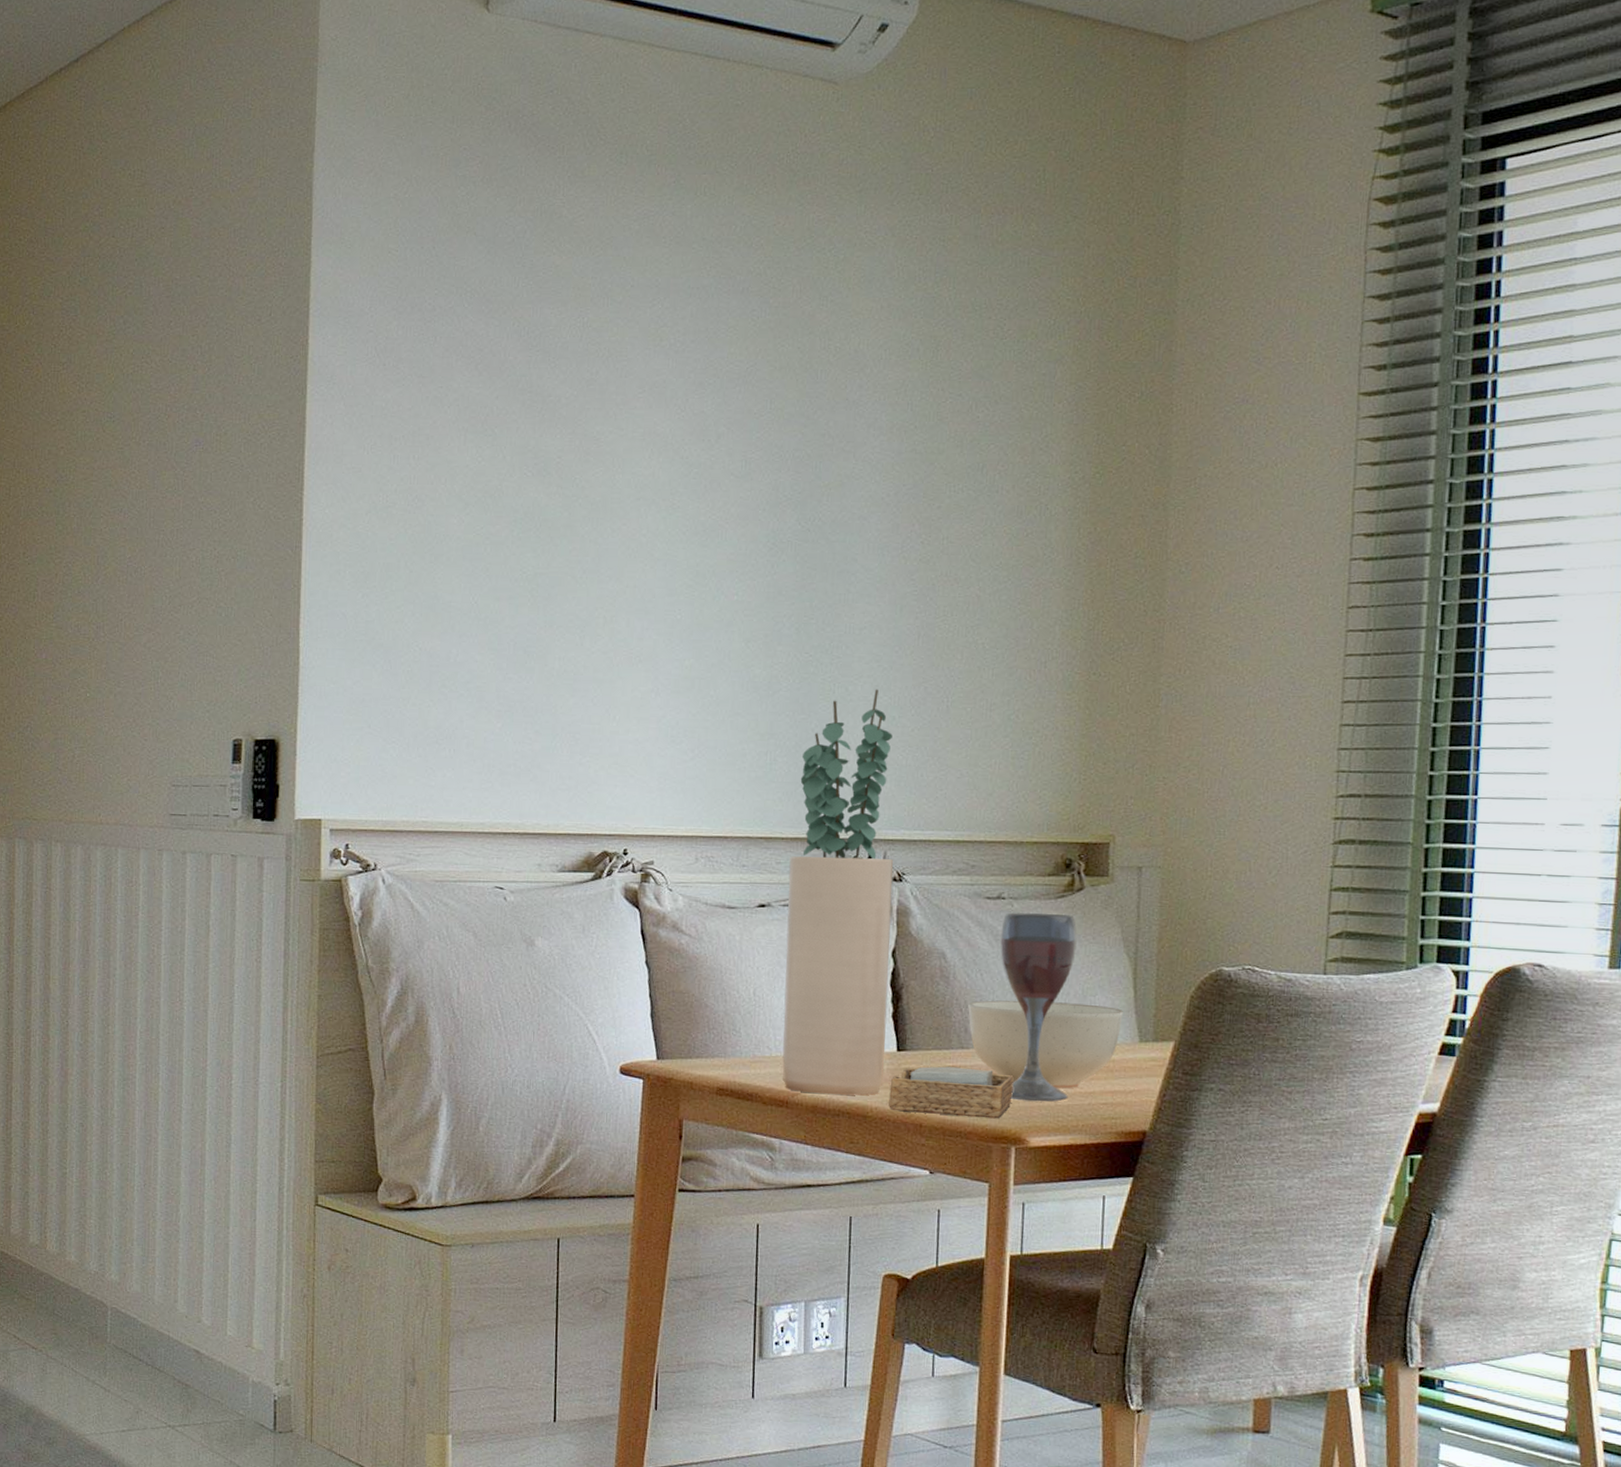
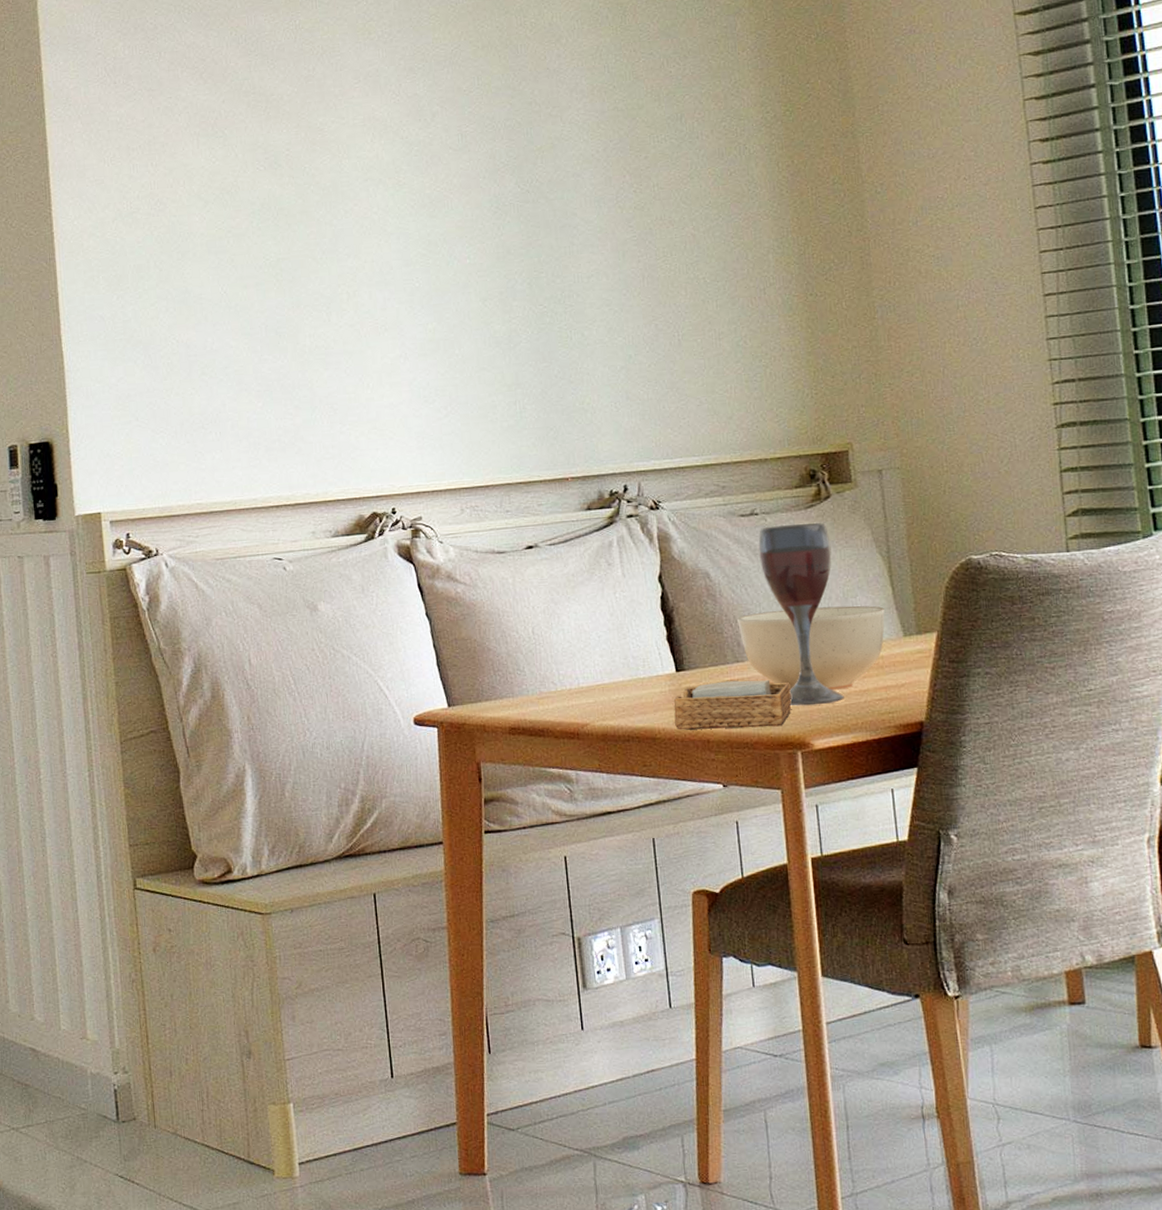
vase: present [781,689,894,1096] -> none [549,331,668,723]

